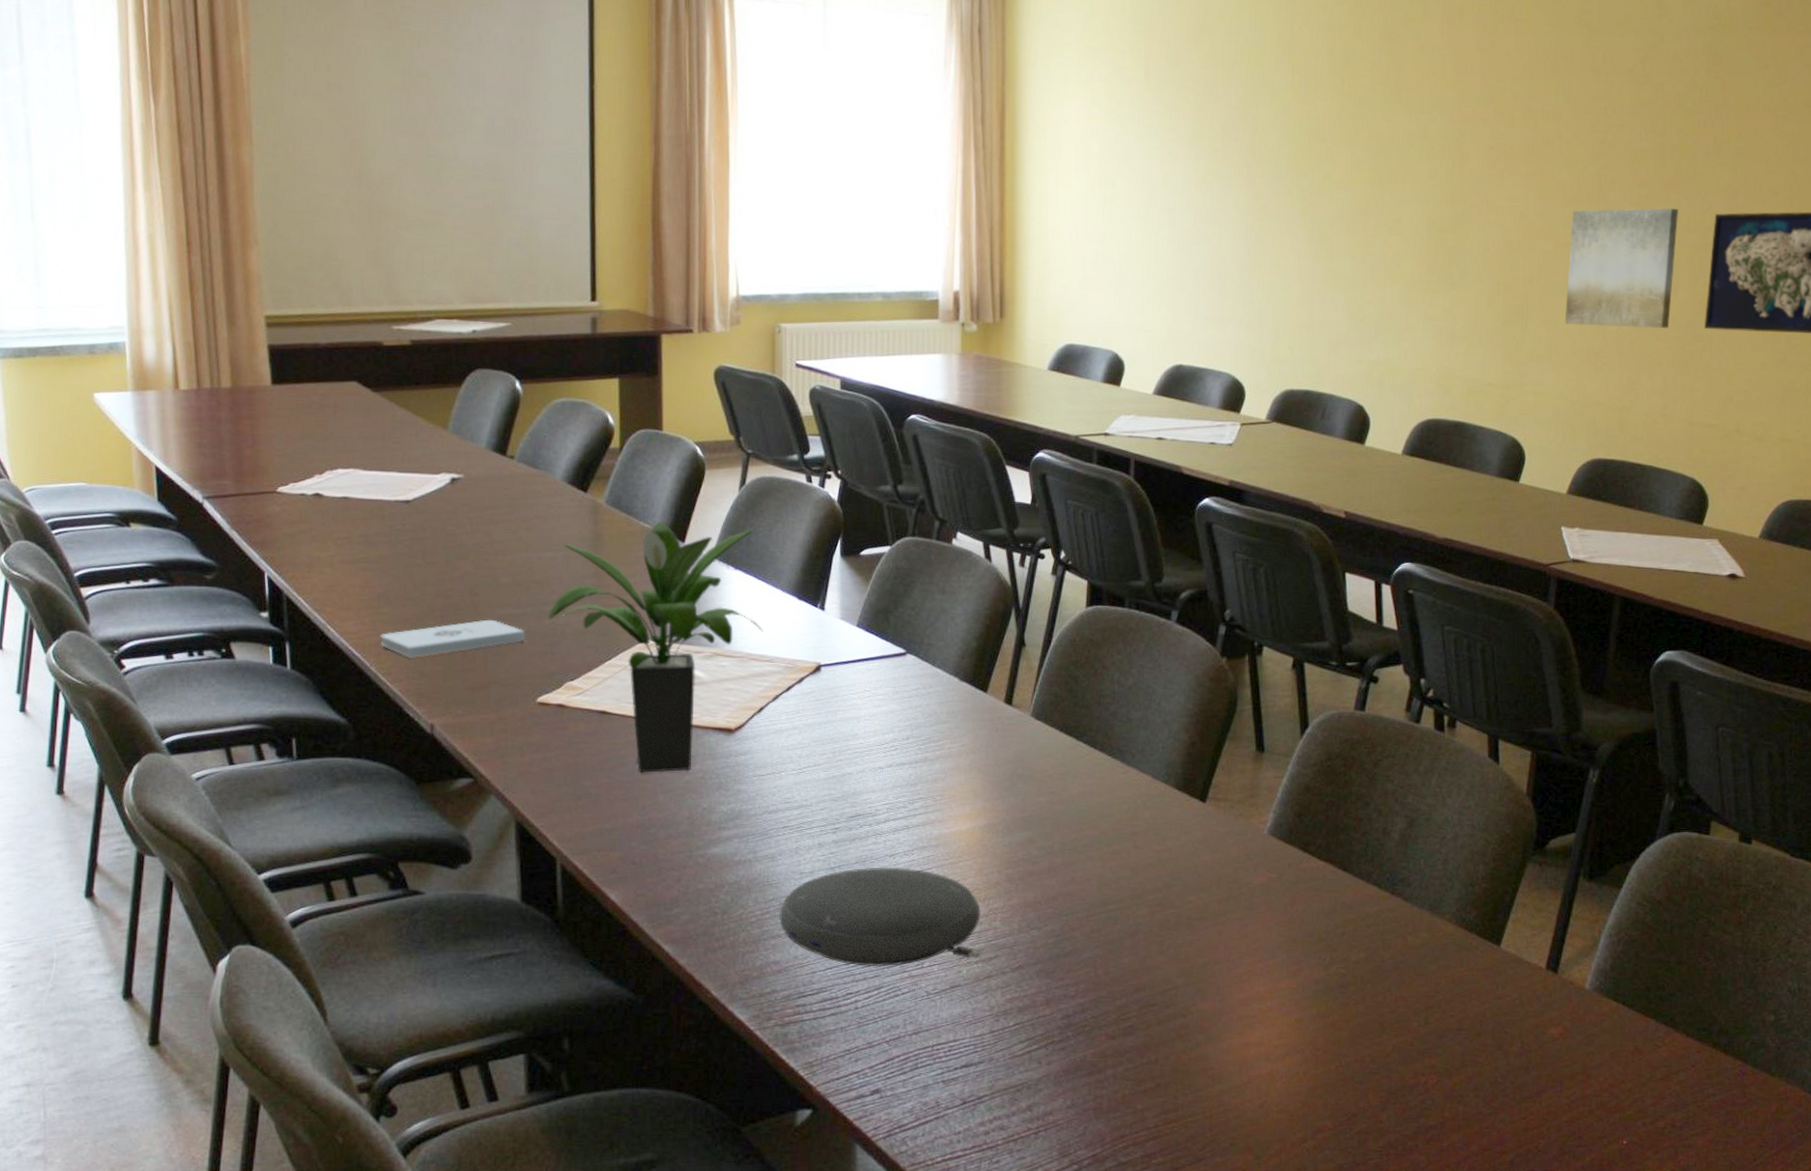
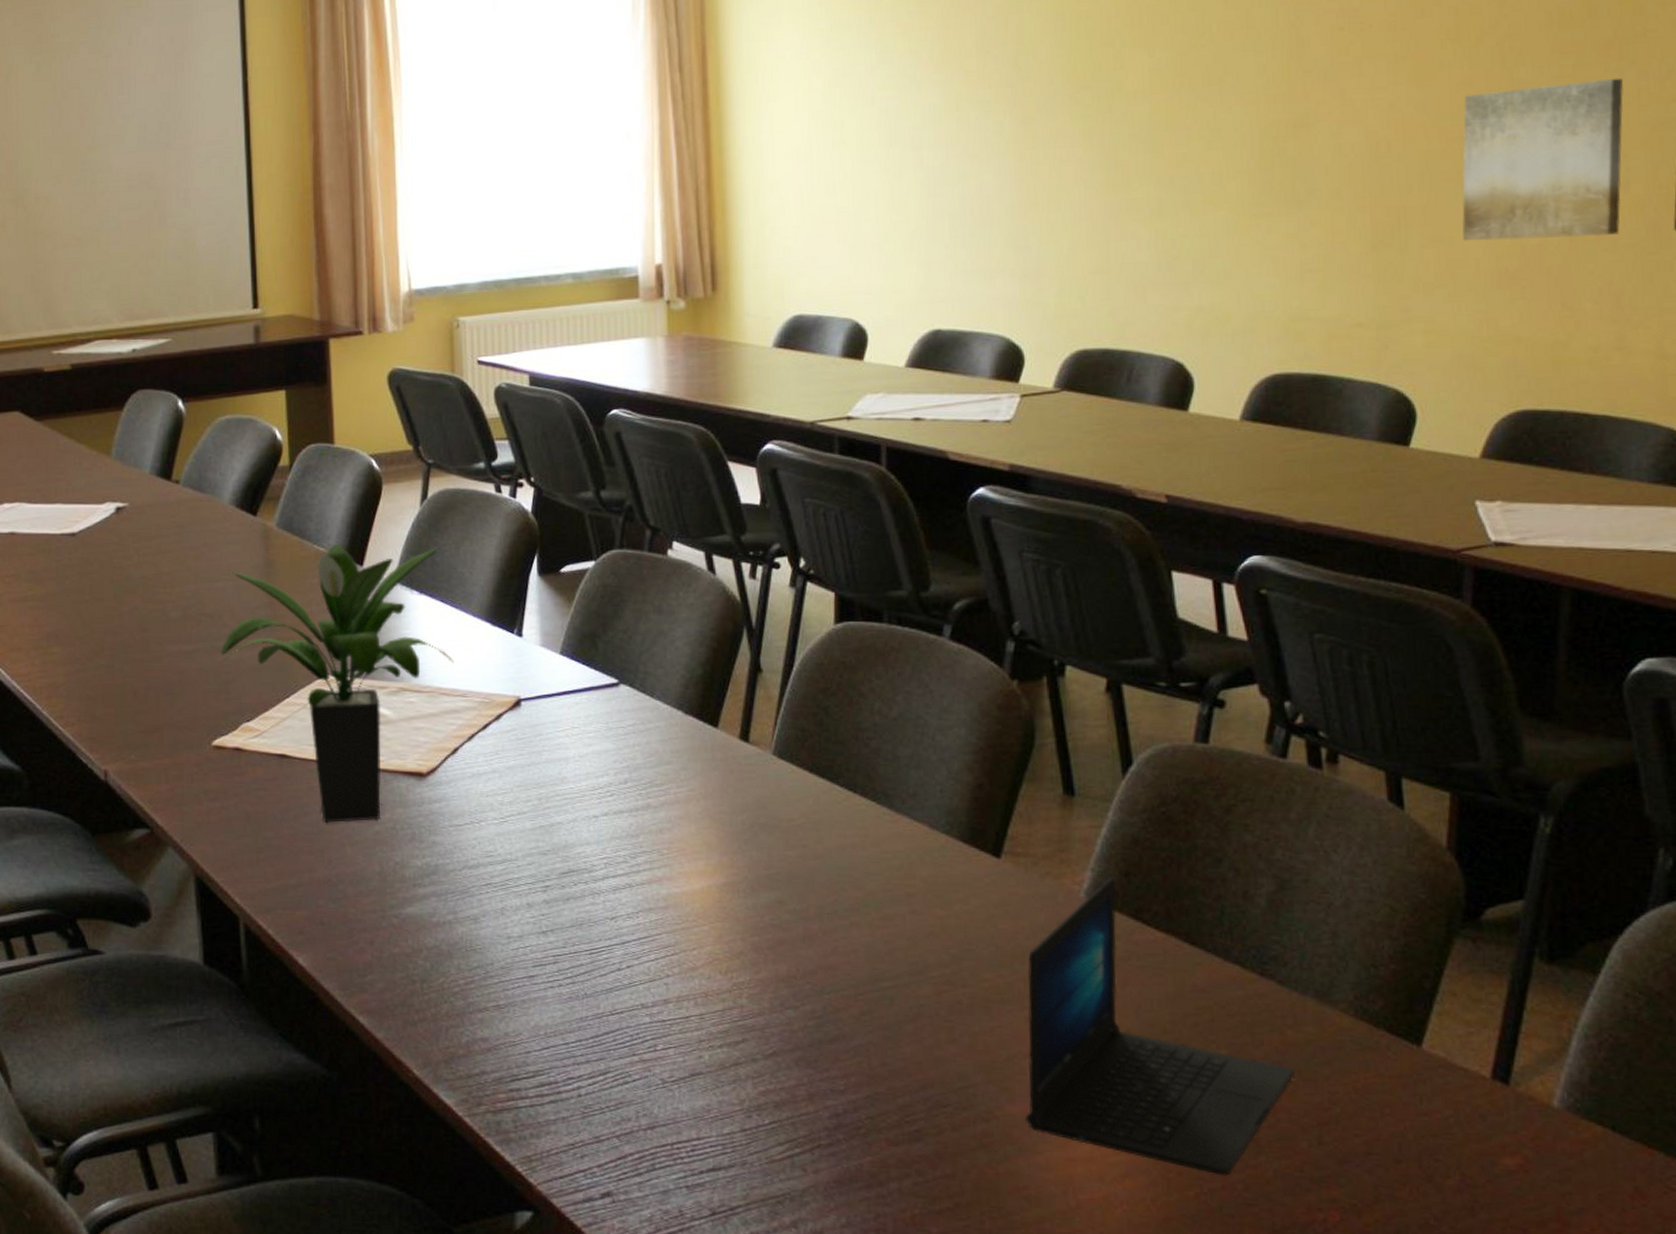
notepad: present [380,619,526,658] -> none [51,657,198,700]
speaker: present [779,868,981,967] -> none [486,932,725,1049]
laptop: none [1214,817,1412,1052] -> present [1025,876,1296,1176]

